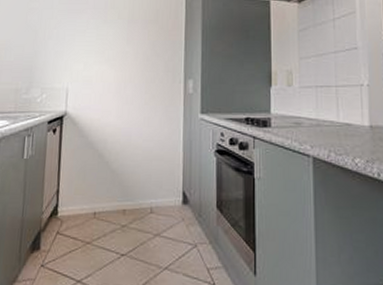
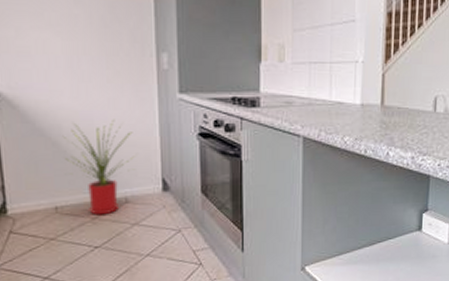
house plant: none [107,135,162,224] -> present [62,119,136,215]

